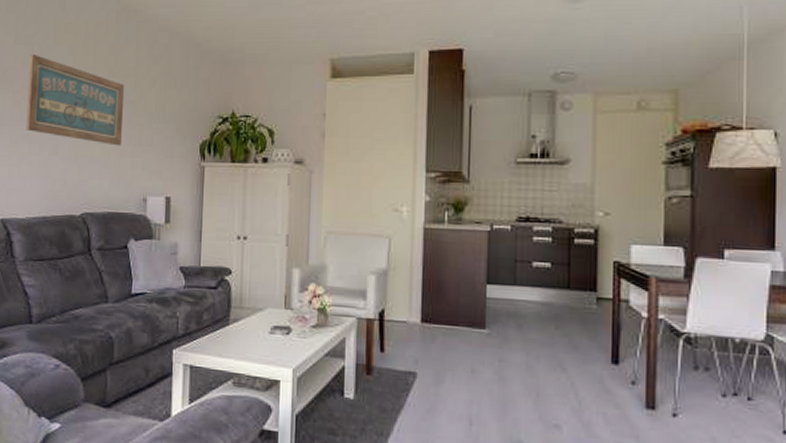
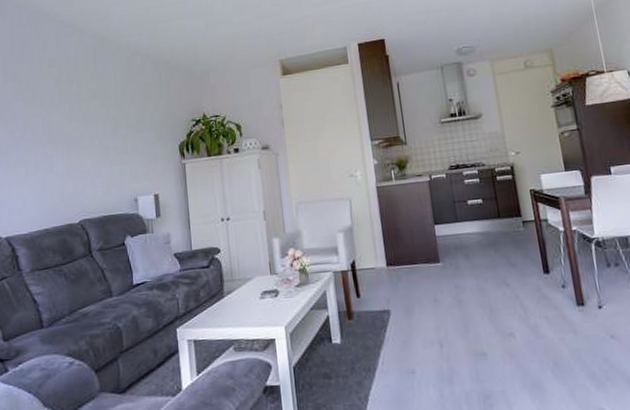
wall art: present [26,53,125,146] -> none [19,88,109,157]

